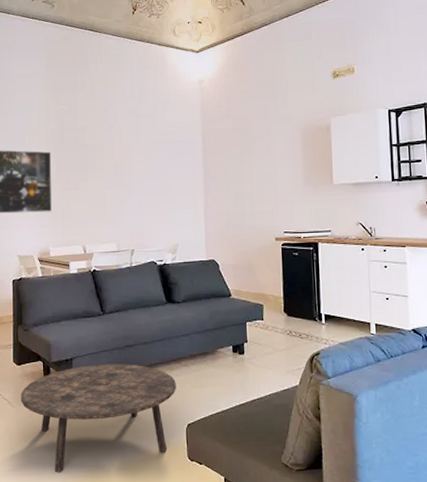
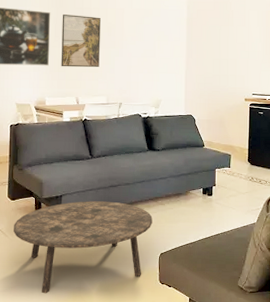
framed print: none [64,152,107,212] -> present [61,14,101,68]

